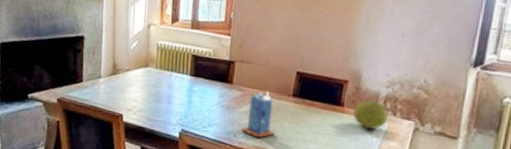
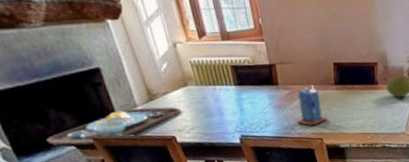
platter: none [24,78,136,106] -> present [46,106,181,145]

